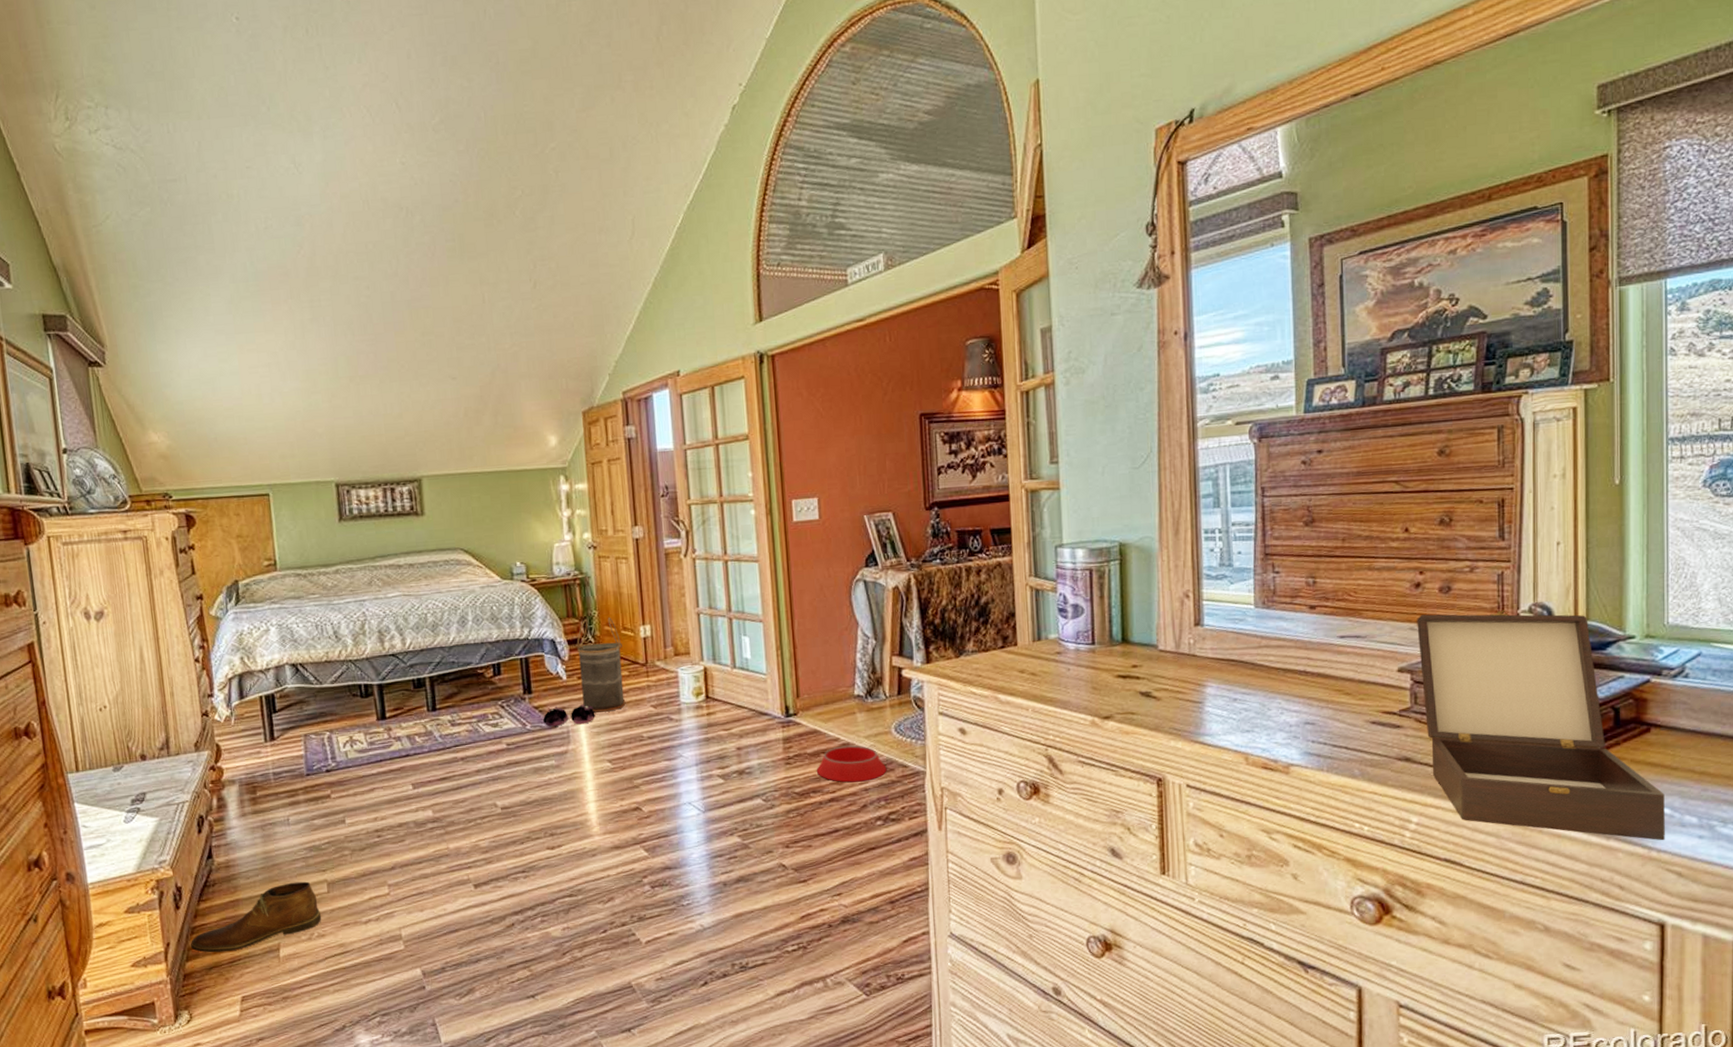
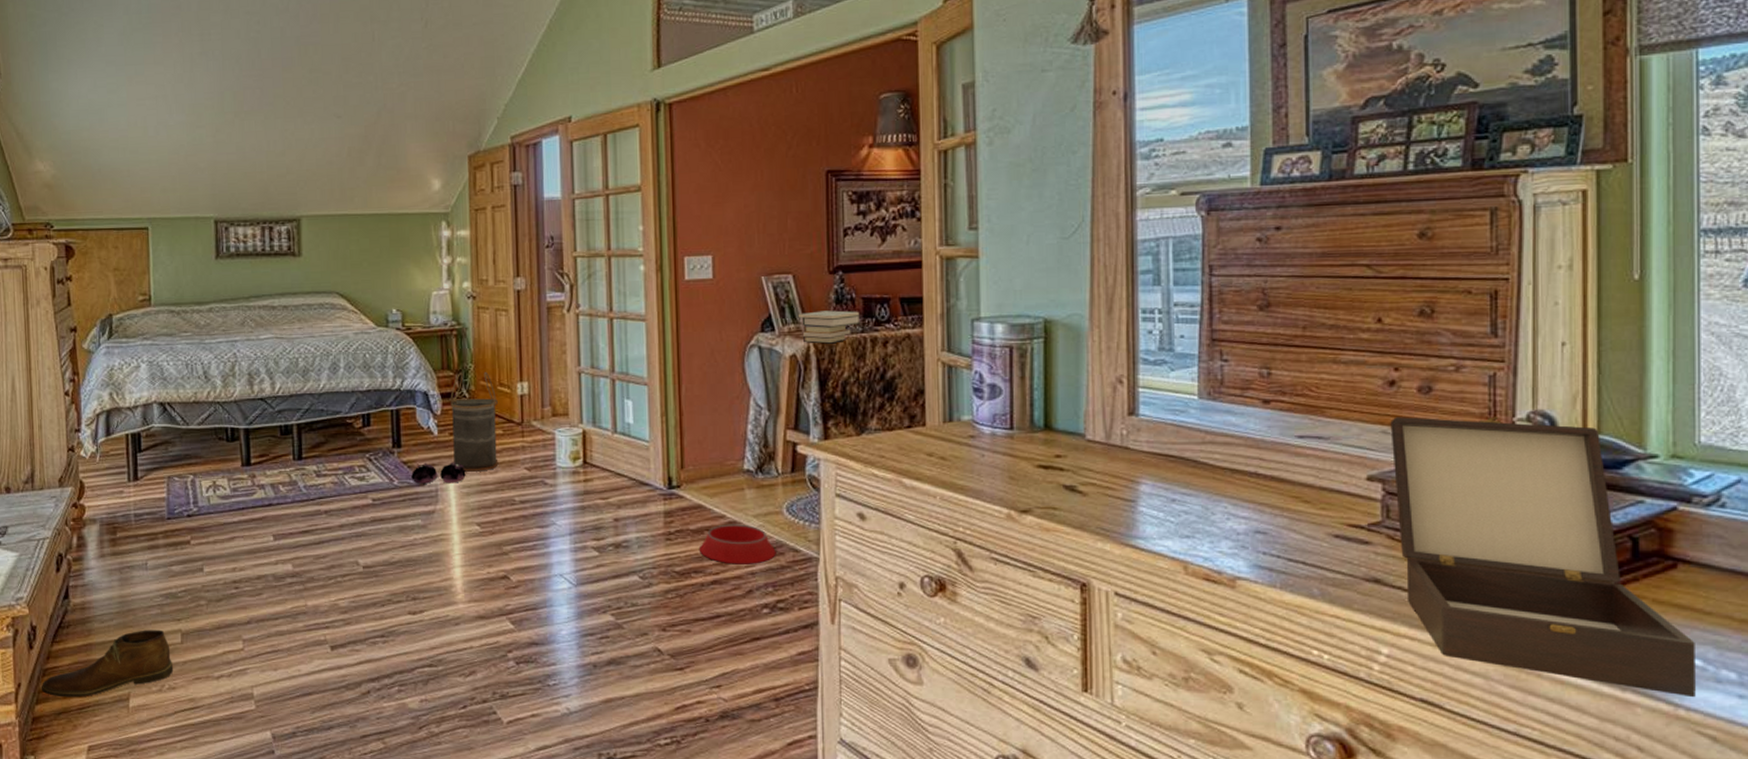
books: none [898,543,955,575] -> present [797,310,860,344]

